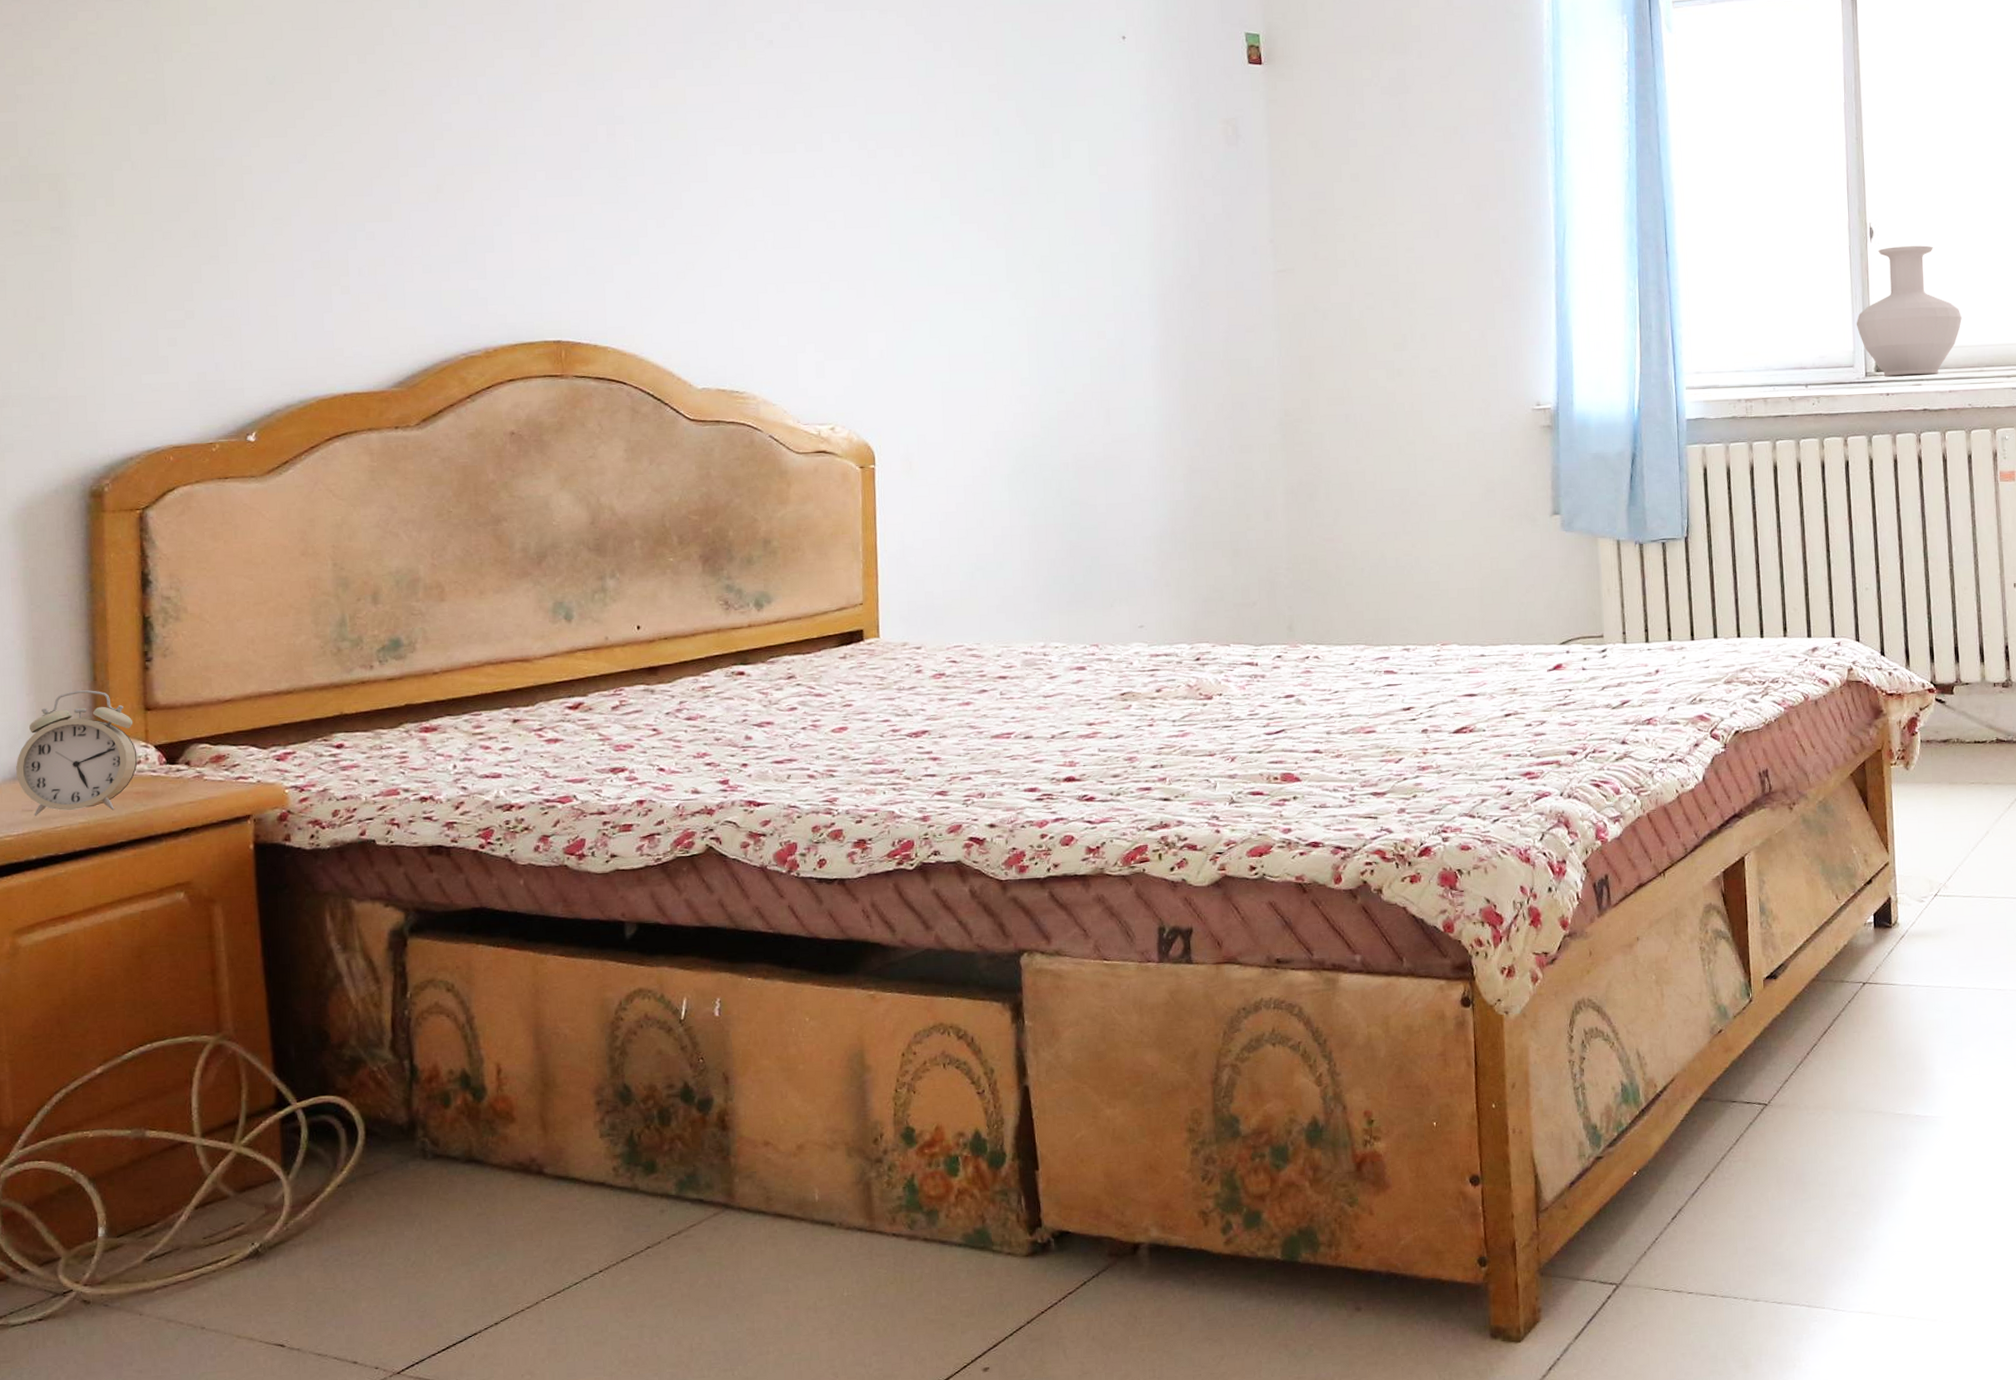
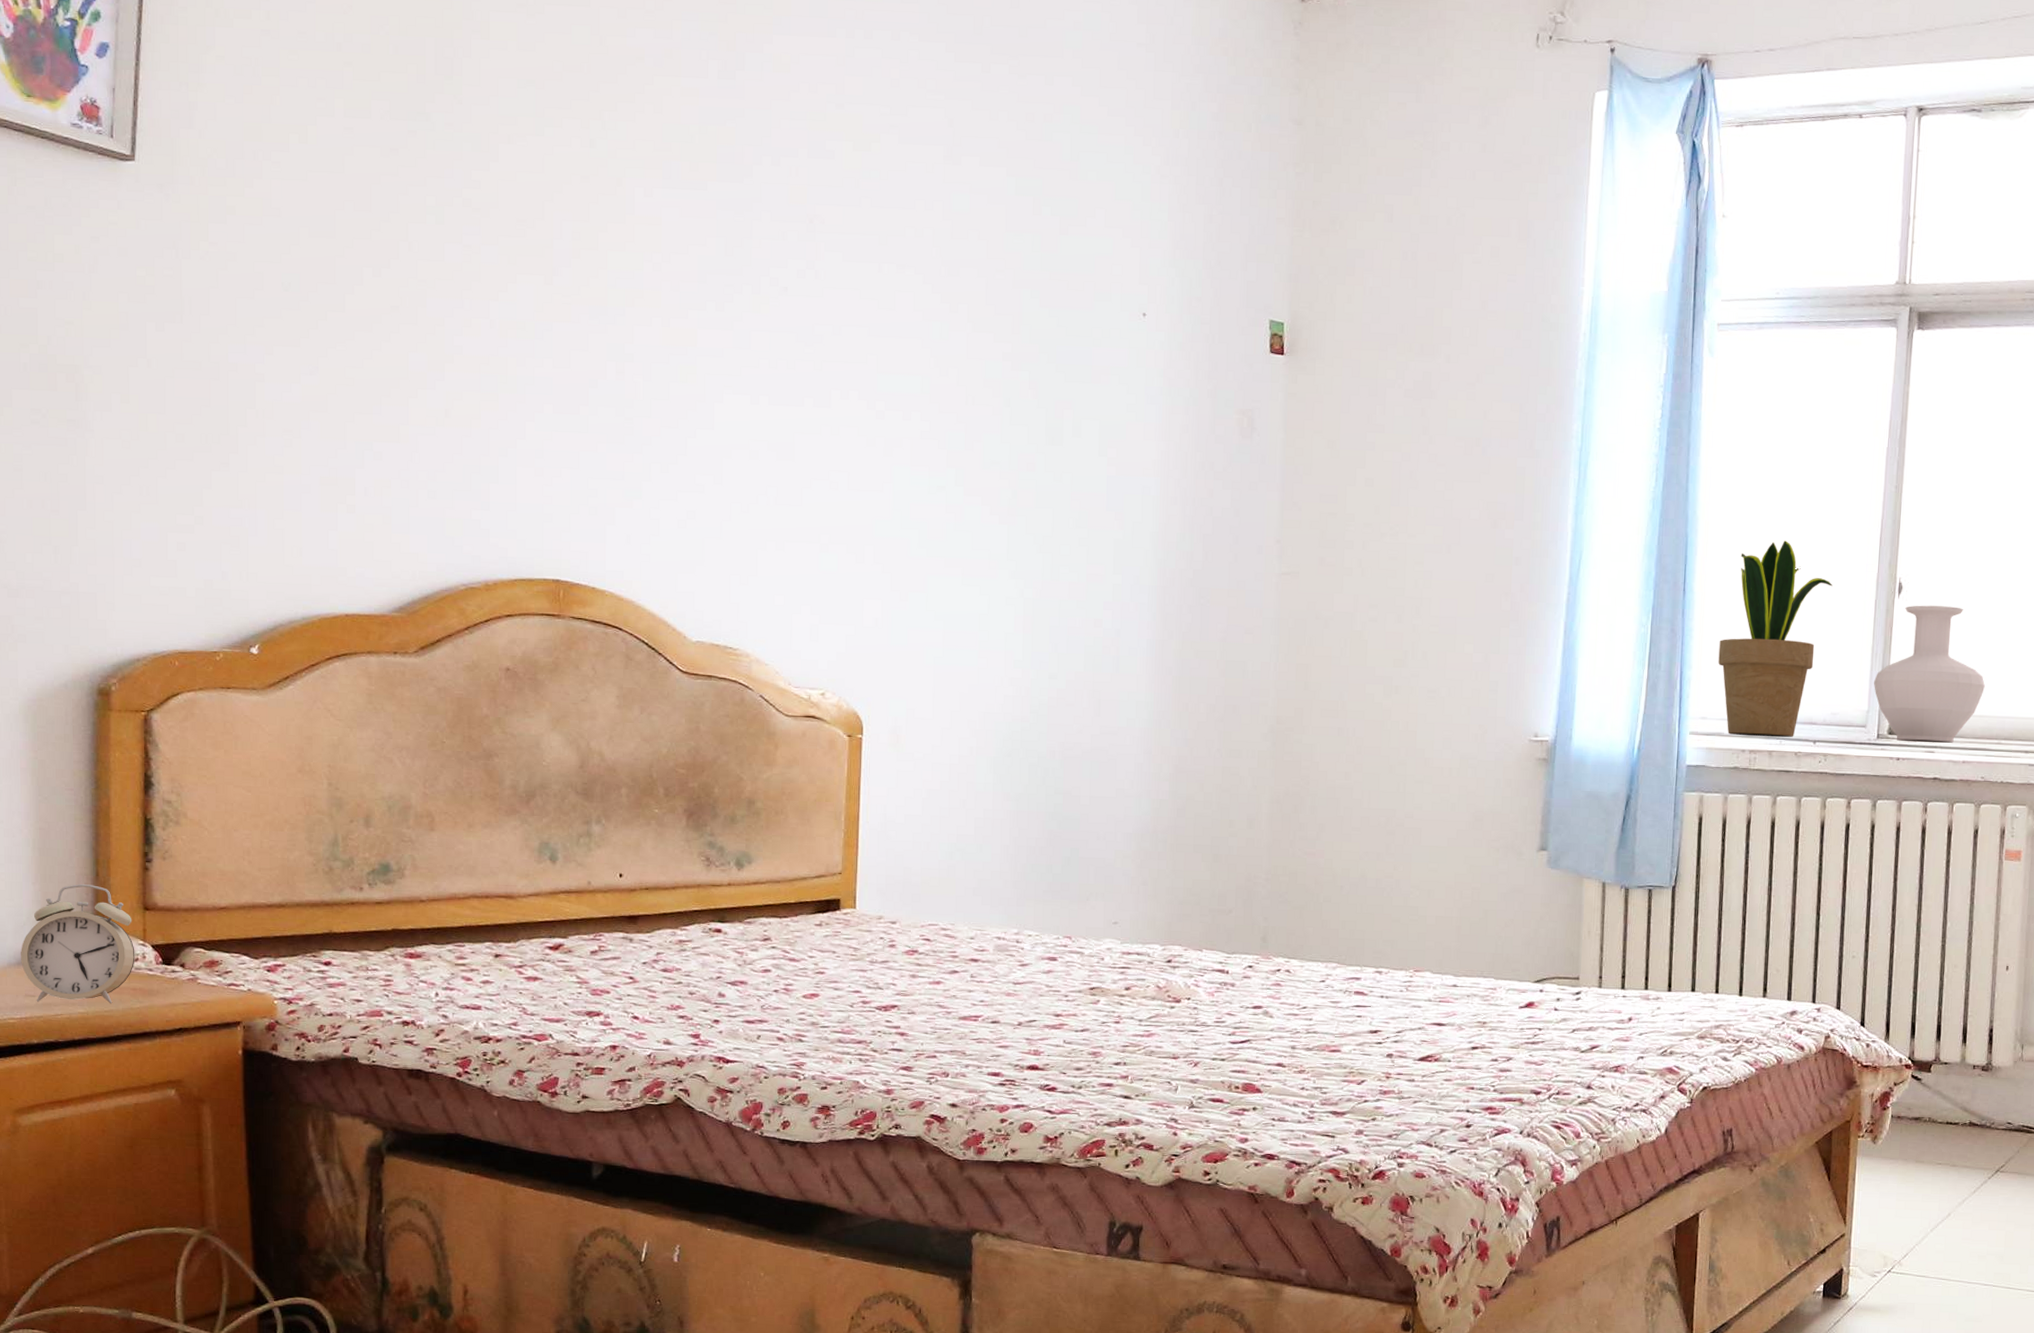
potted plant: none [1705,198,1807,387] -> present [1718,541,1833,738]

